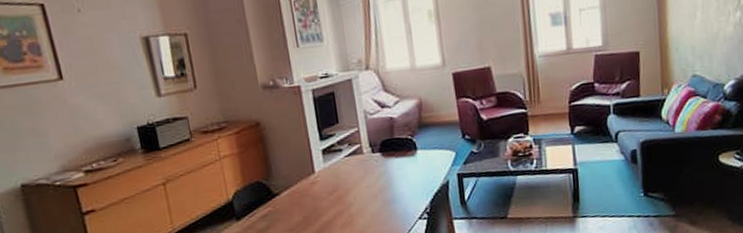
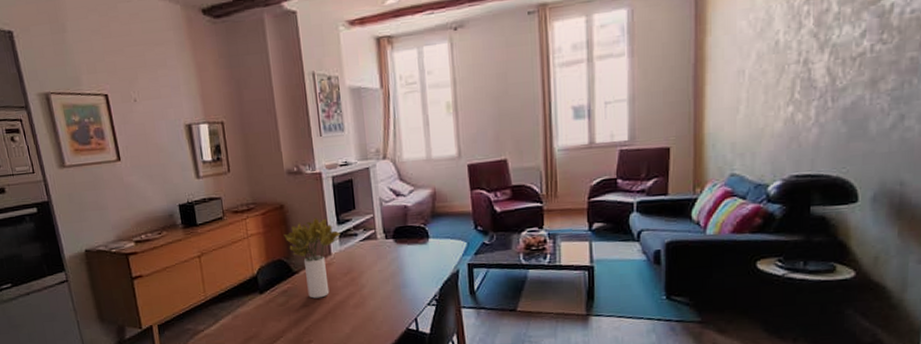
flower bouquet: none [261,134,325,221] -> present [284,218,341,299]

